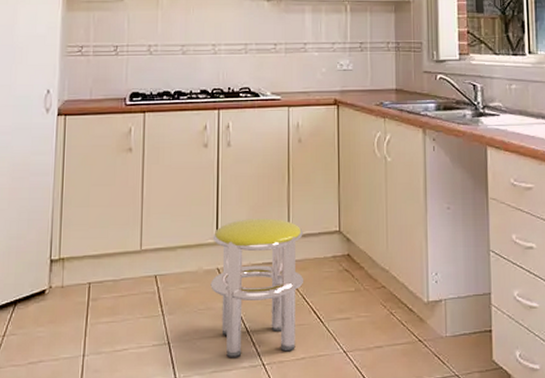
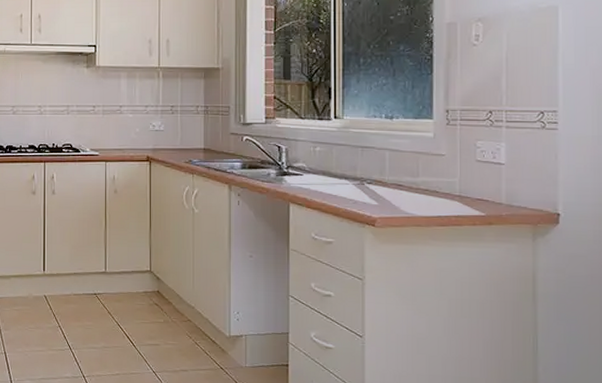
stool: present [210,218,304,358] -> none [39,256,119,369]

